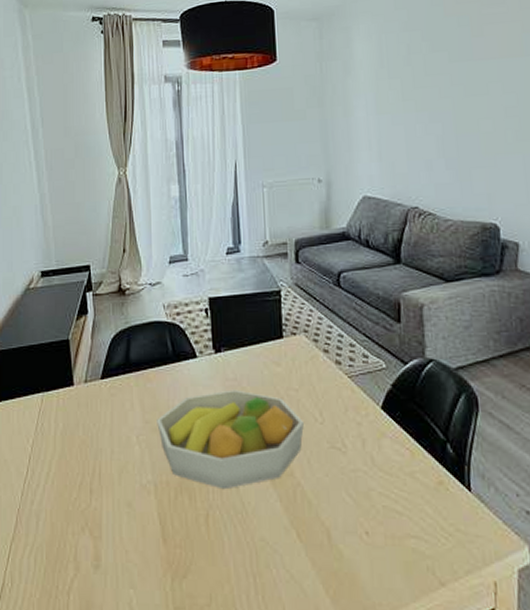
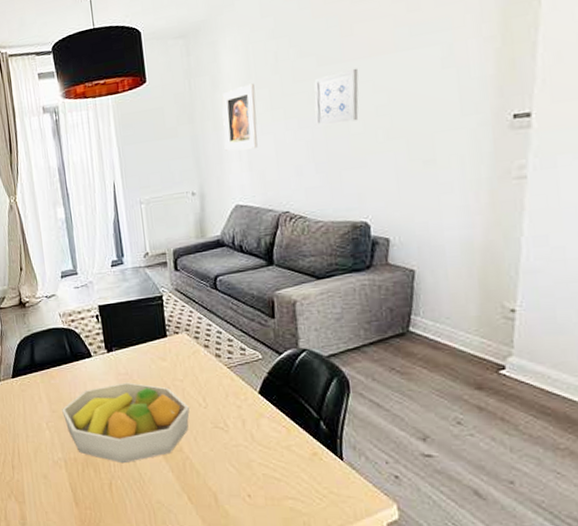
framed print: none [353,73,388,139] -> present [222,83,258,151]
wall art: none [445,67,489,122] -> present [314,68,359,127]

